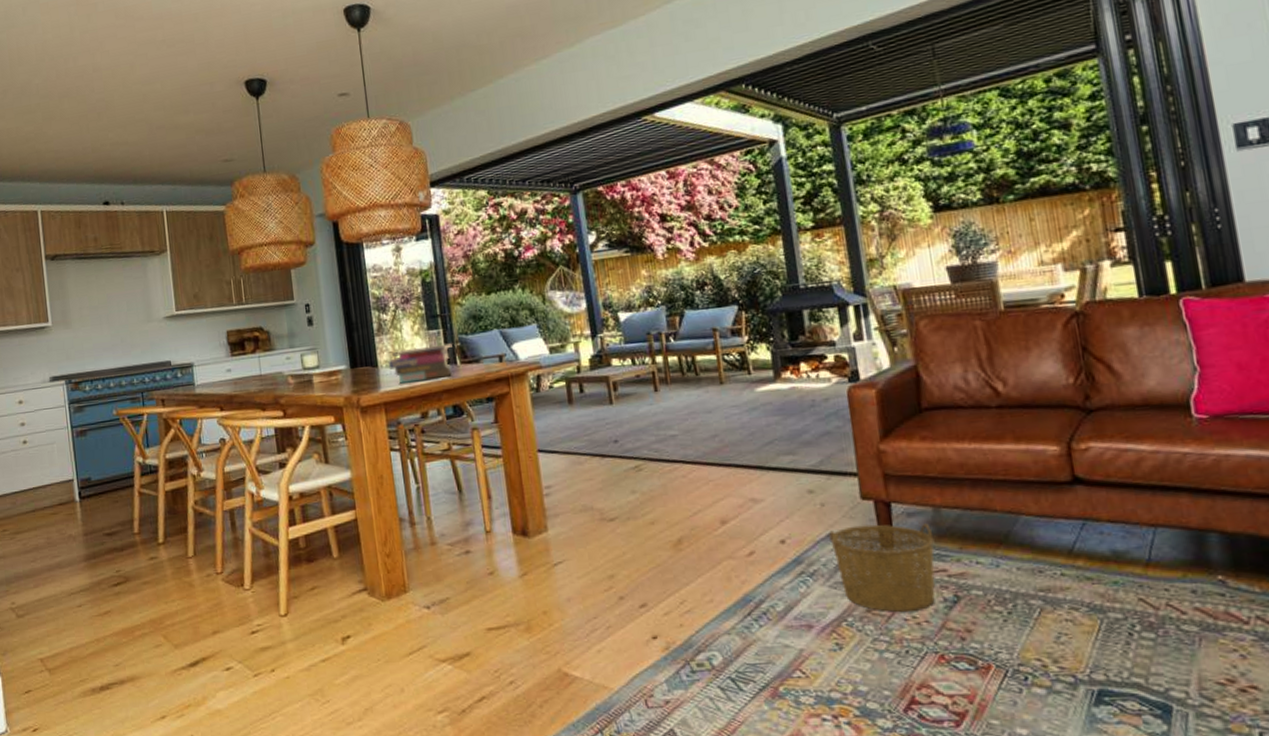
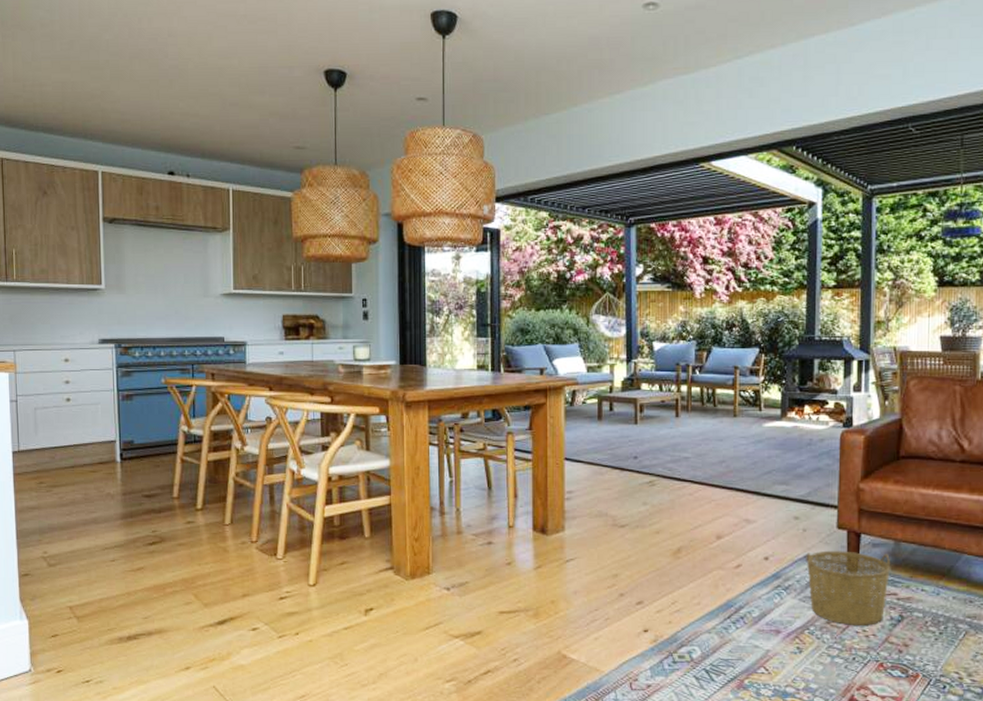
books: present [388,343,453,384] -> none [436,352,498,385]

